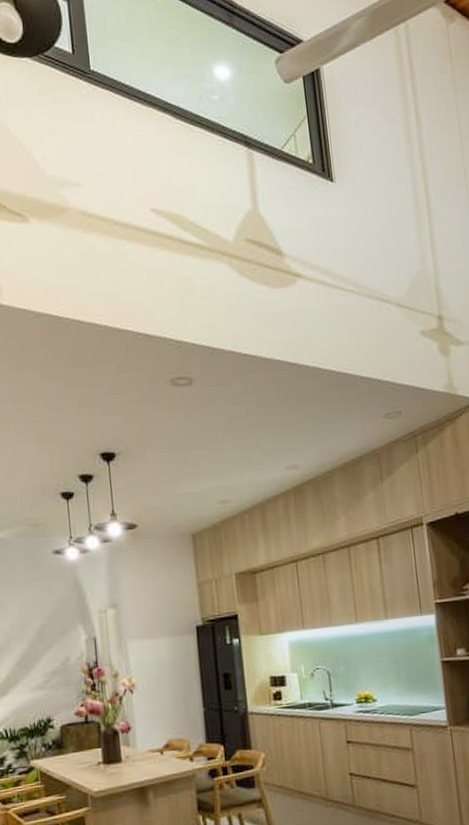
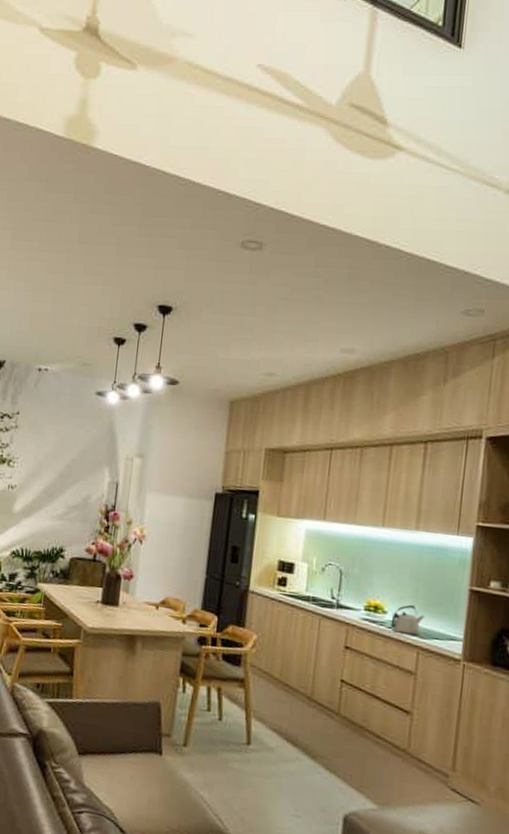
kettle: none [381,687,409,716] -> present [390,604,424,636]

